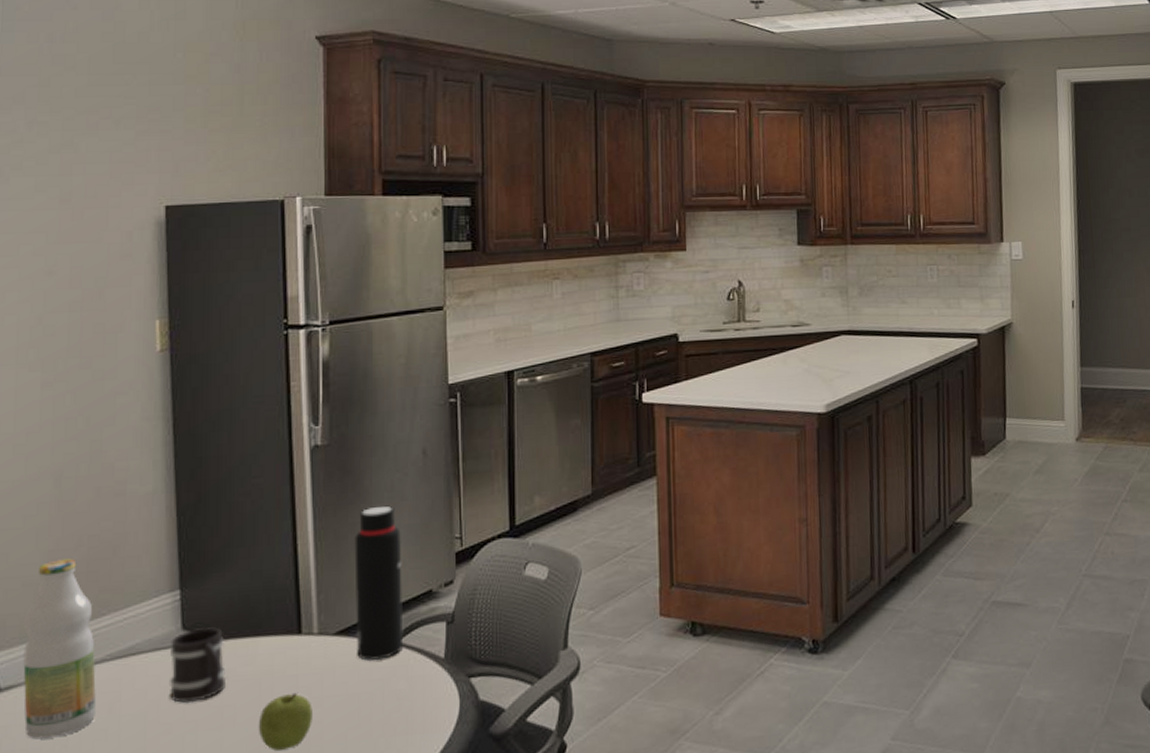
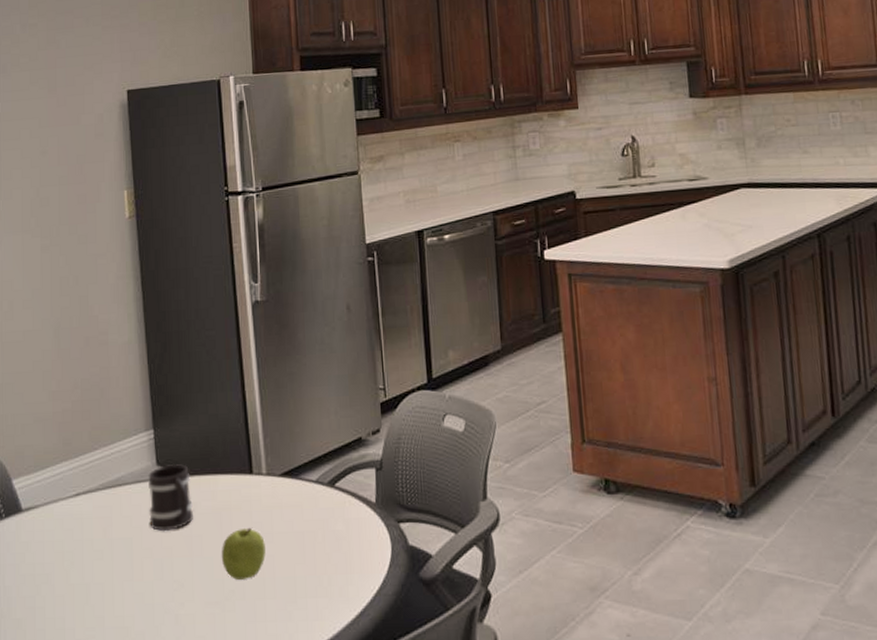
bottle: present [23,558,96,740] -> none [37,399,93,555]
water bottle: present [354,505,404,661] -> none [292,357,340,502]

